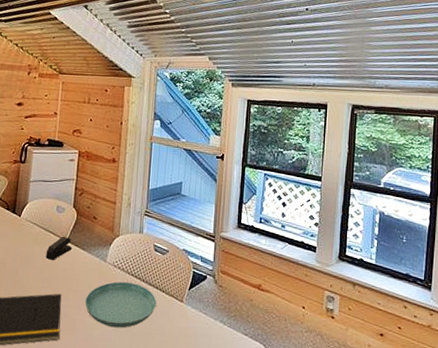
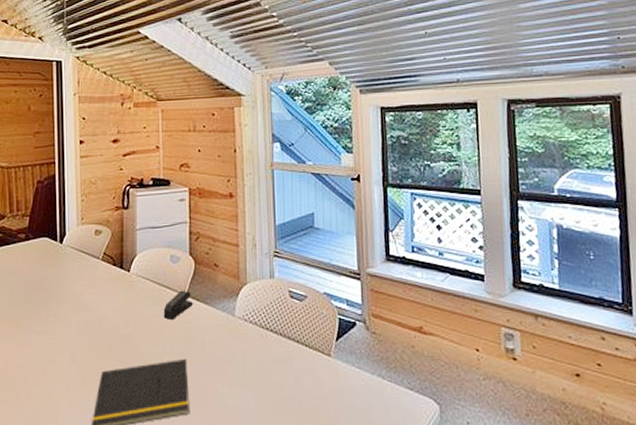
saucer: present [85,282,157,328] -> none [215,338,299,394]

